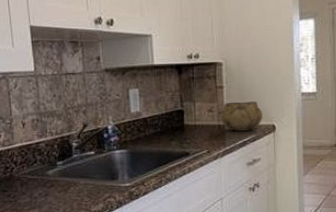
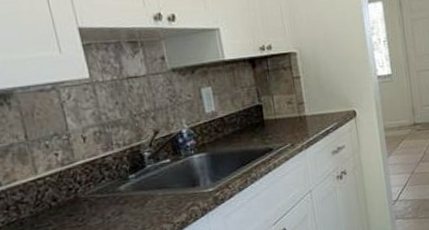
decorative bowl: present [221,101,263,132] -> none [300,89,343,121]

